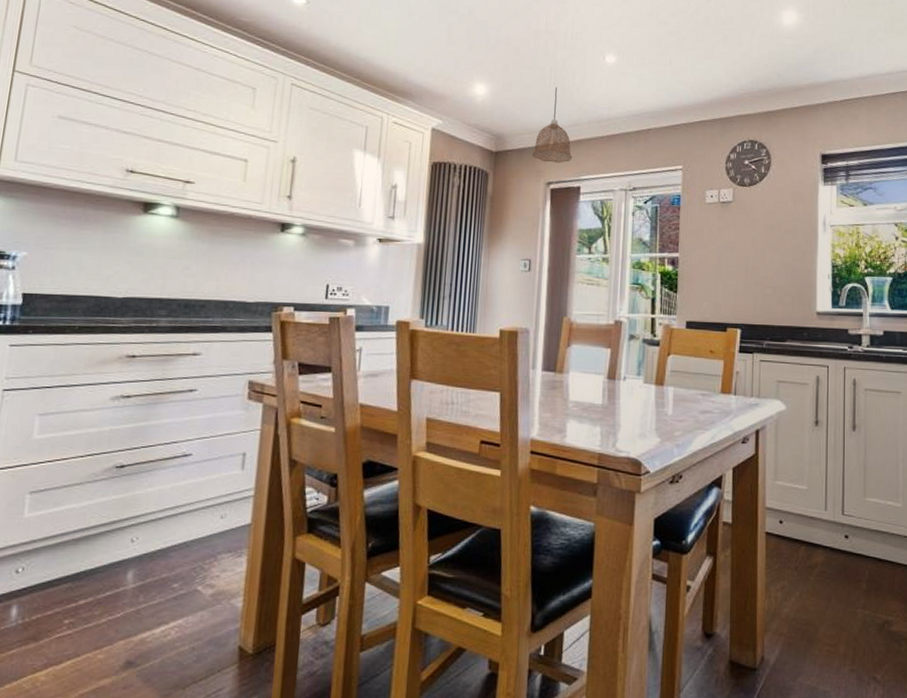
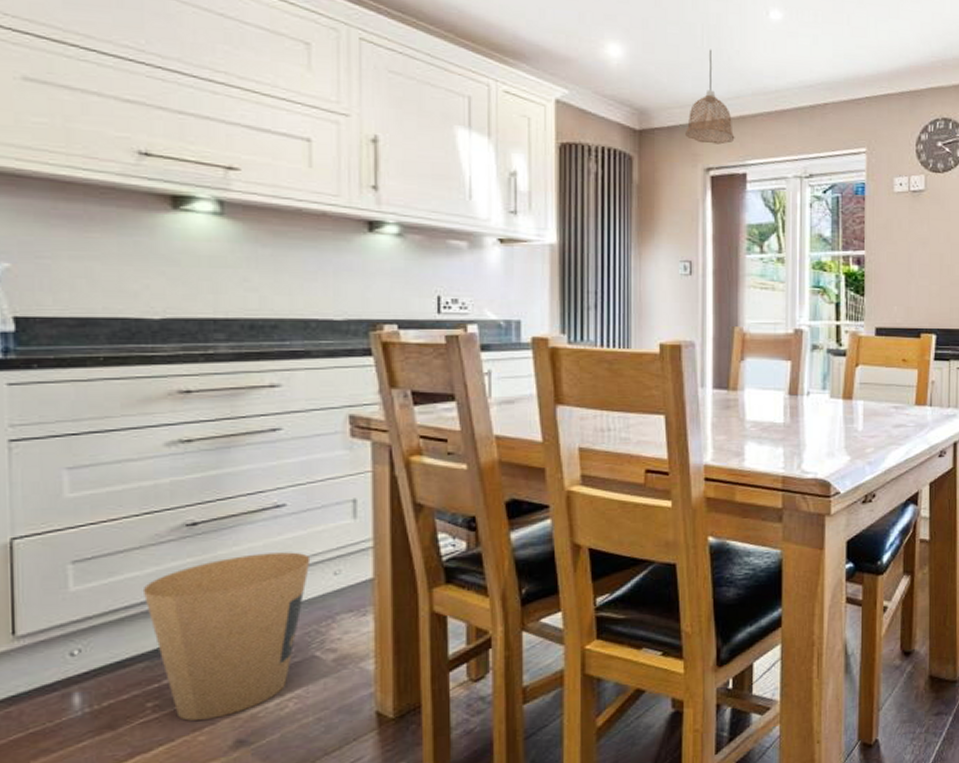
trash can: none [76,495,205,641] -> present [142,552,311,721]

